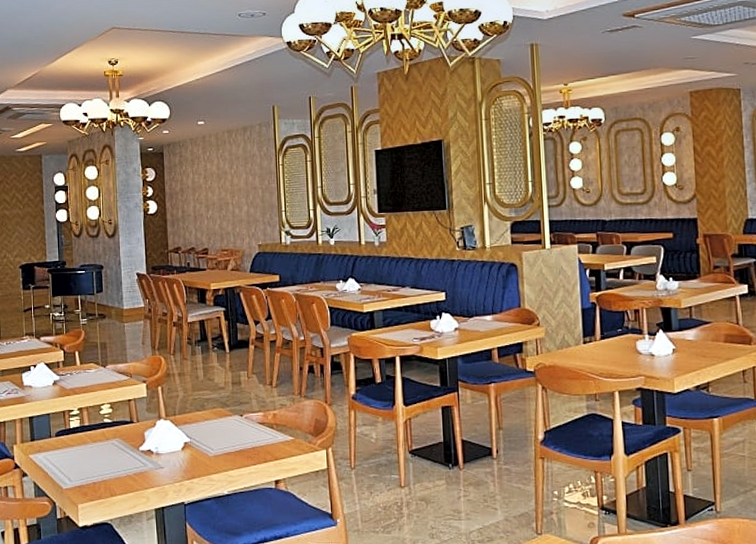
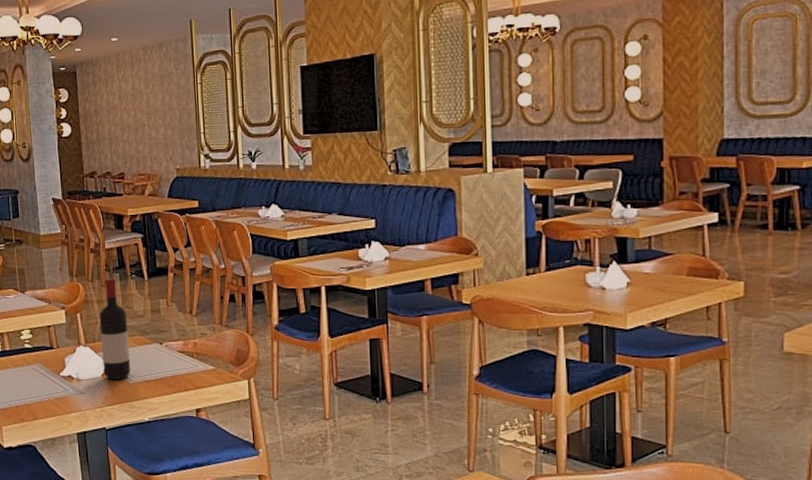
wine bottle: none [180,351,210,453] -> present [99,278,130,379]

